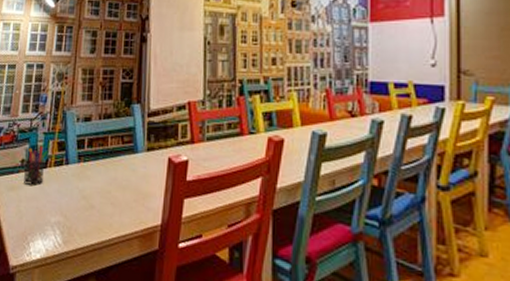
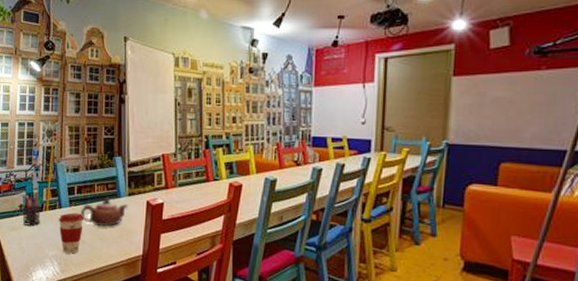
coffee cup: none [64,170,93,221] -> present [58,212,83,254]
teapot: none [89,152,147,189] -> present [80,197,128,227]

